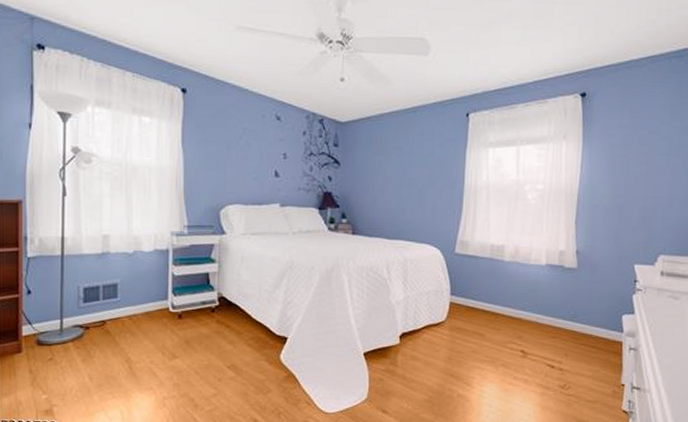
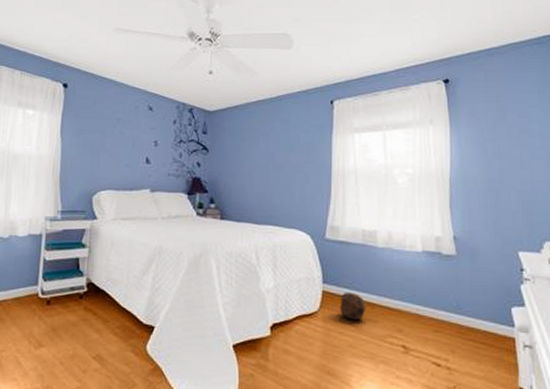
soccer ball: none [465,303,491,329] -> present [340,292,366,321]

